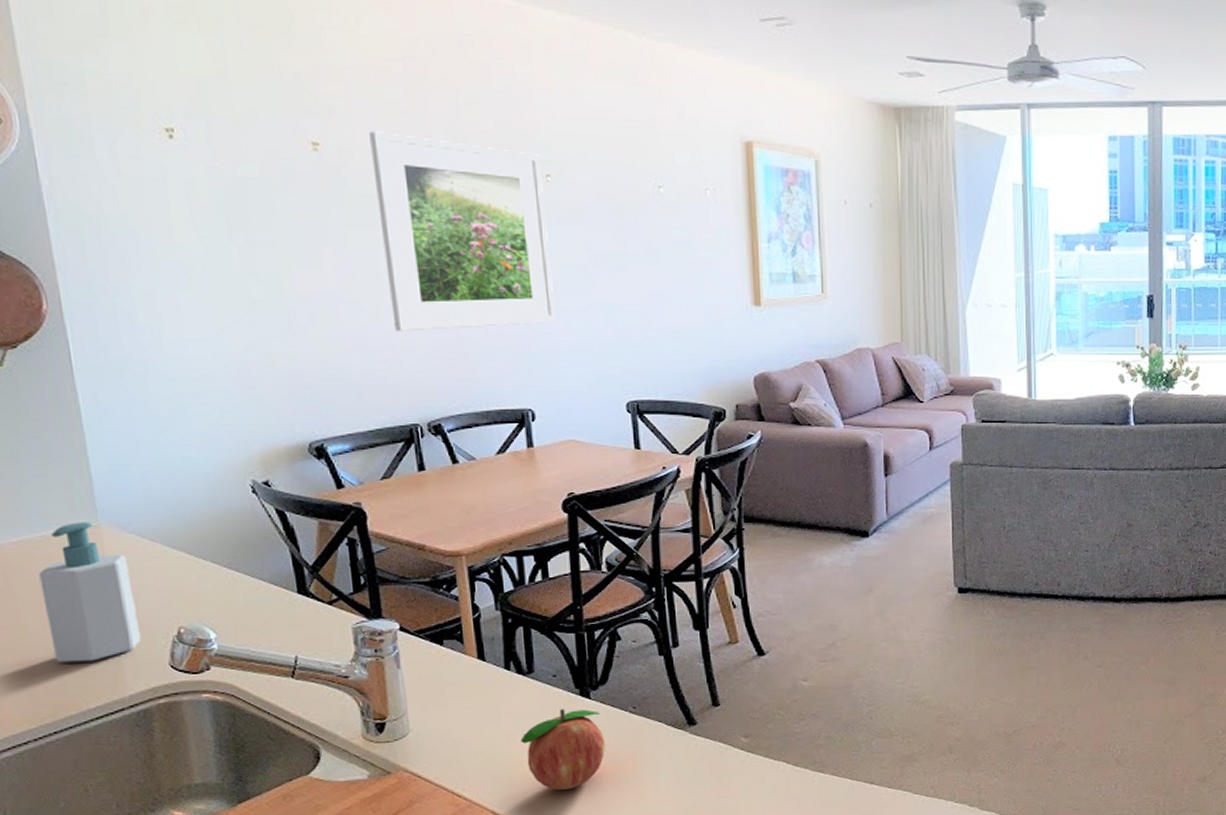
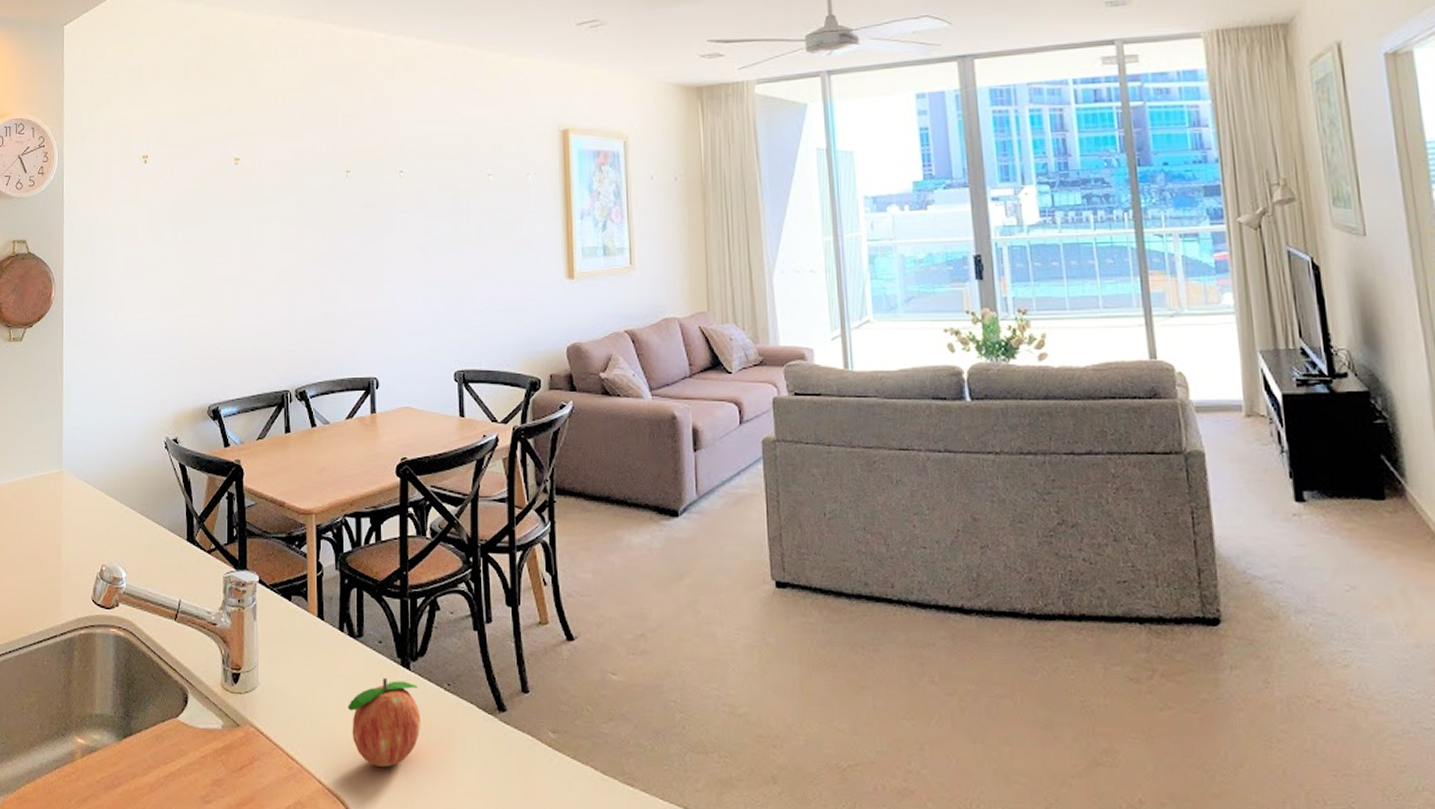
soap bottle: present [38,522,142,663] -> none [19,468,76,590]
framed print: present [369,131,557,332] -> none [274,146,401,309]

